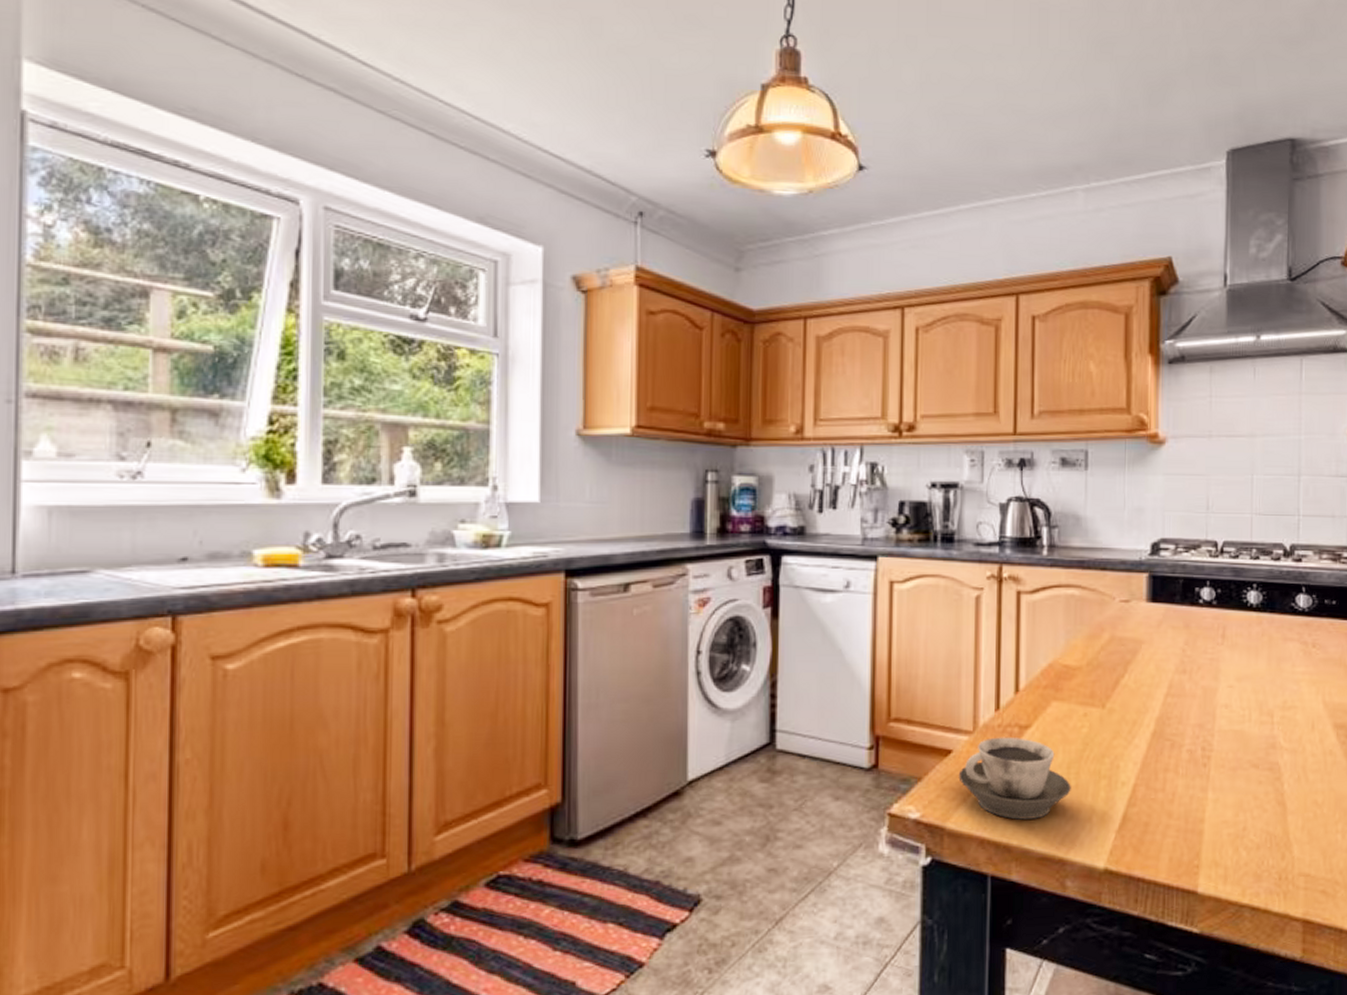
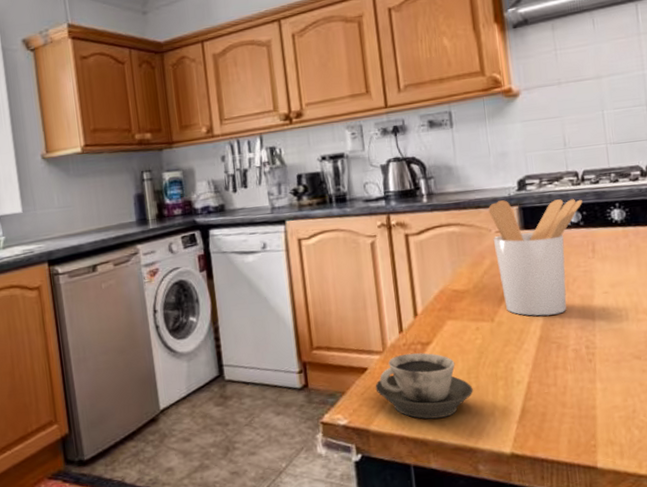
utensil holder: none [1115,564,1218,707] -> present [488,199,583,316]

